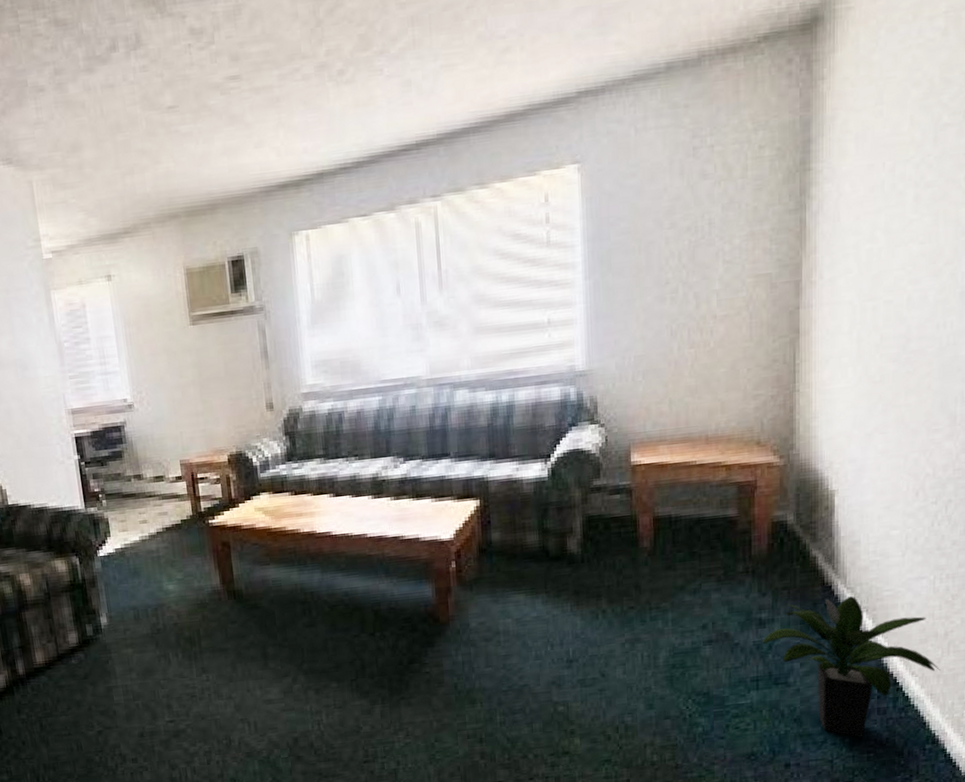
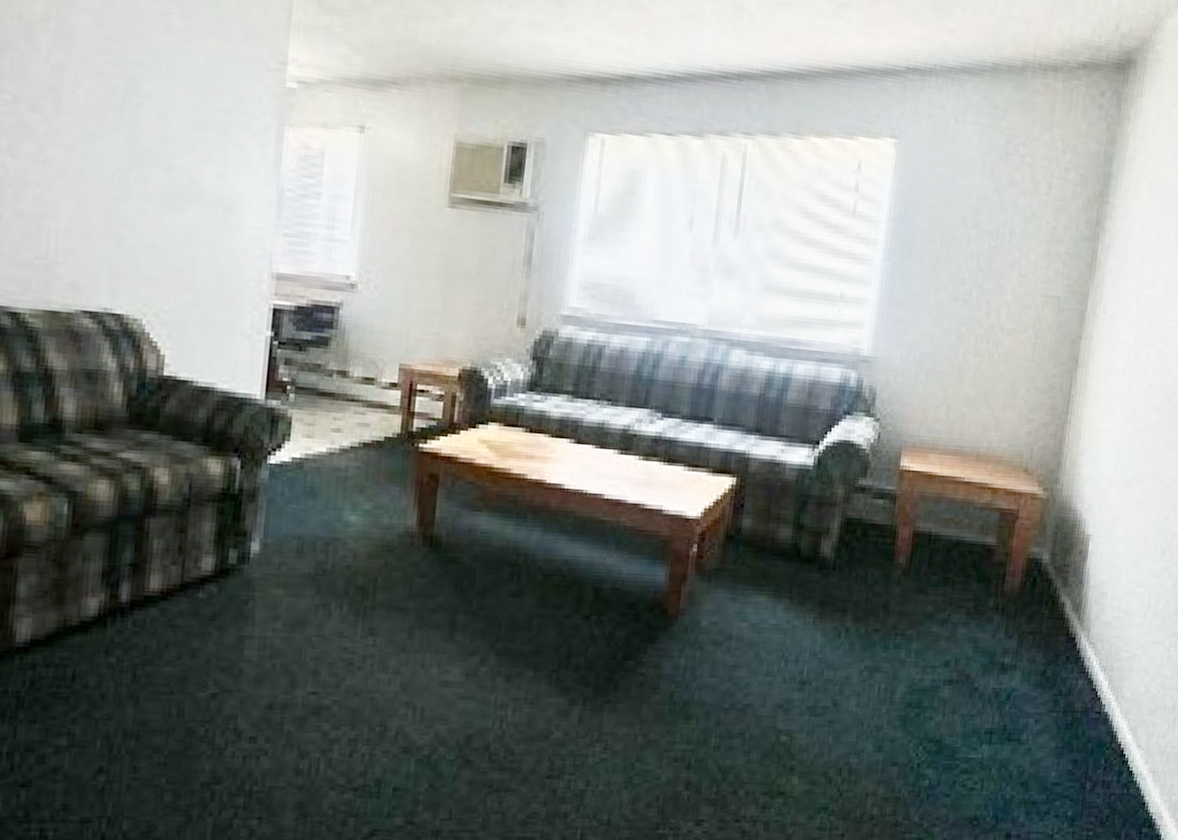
potted plant: present [762,596,941,737] -> none [1001,651,1165,812]

